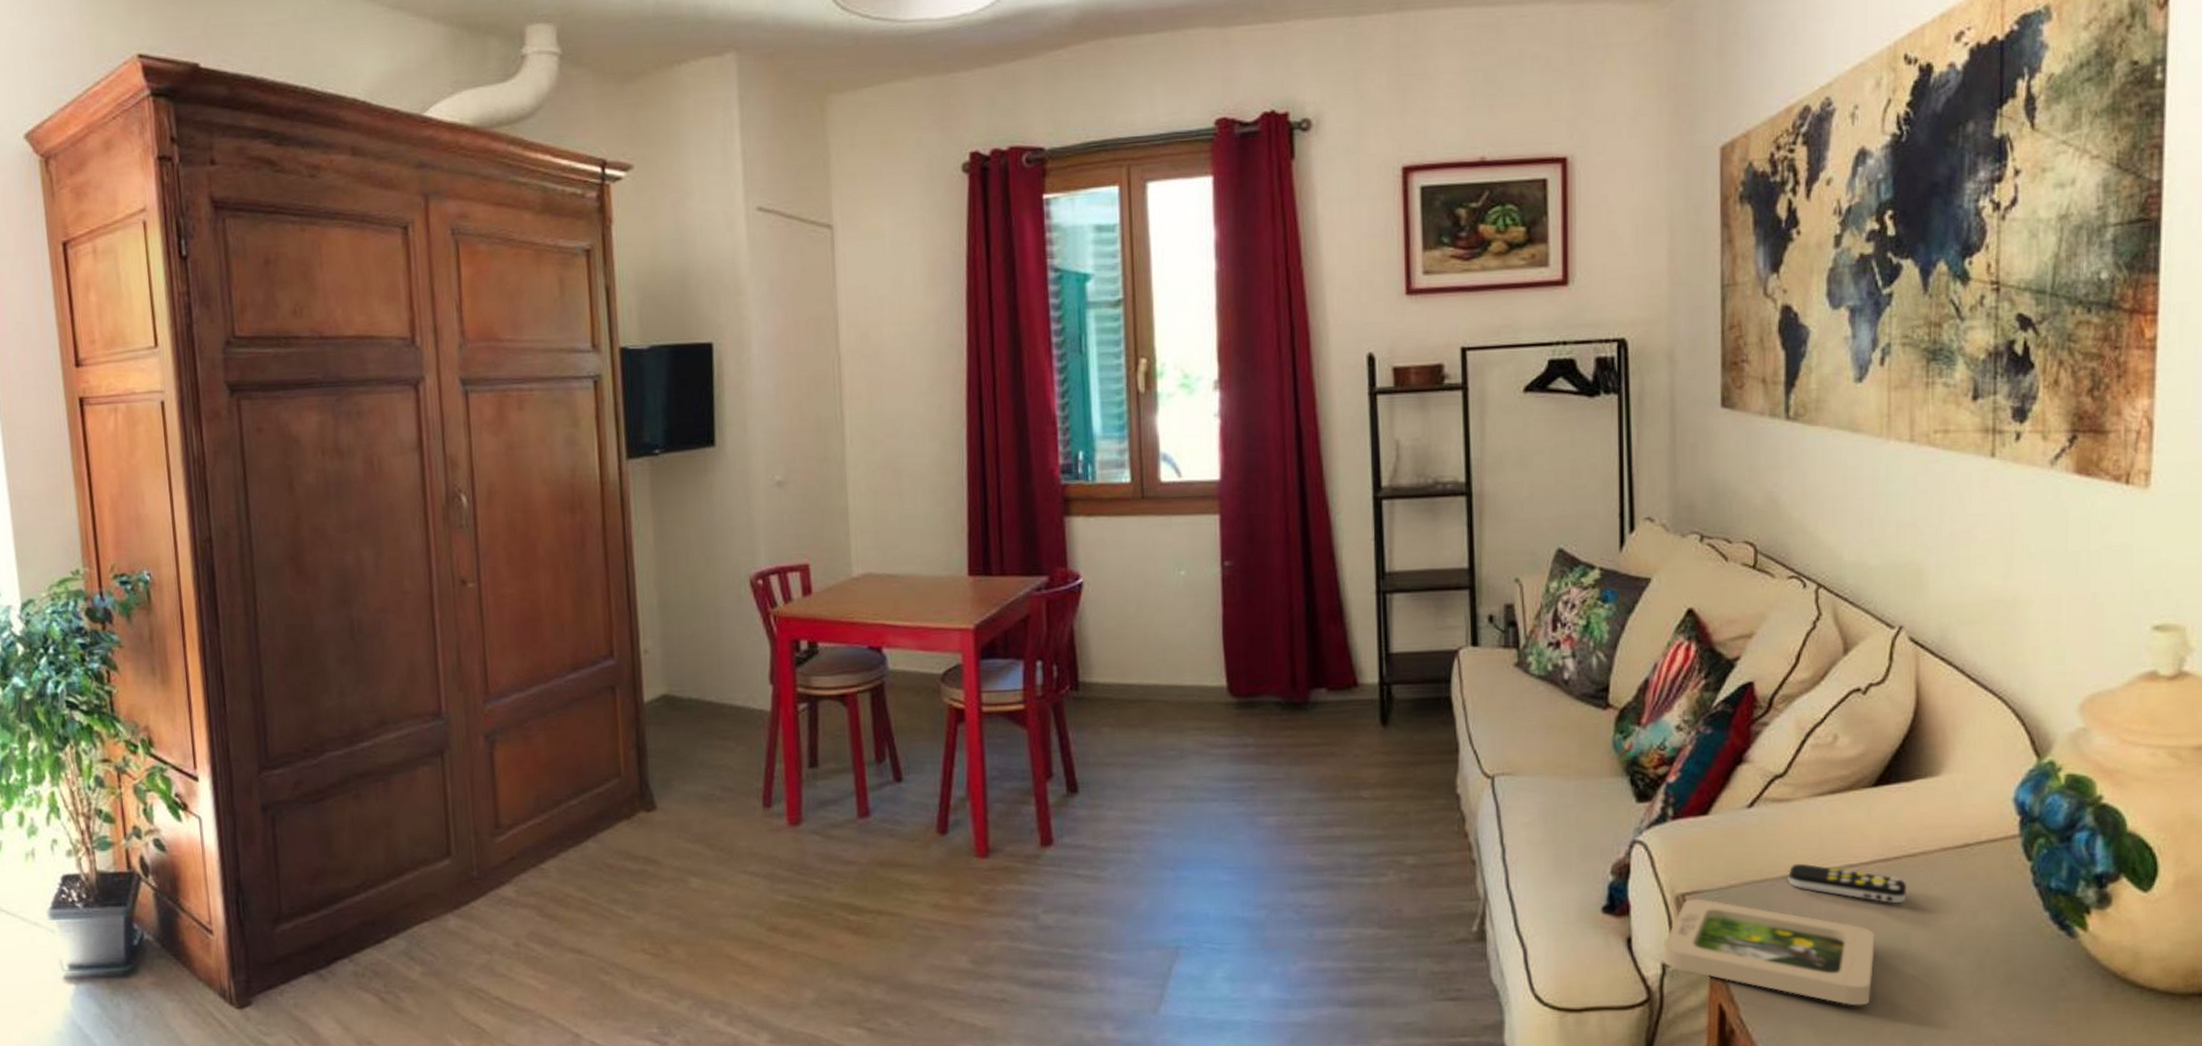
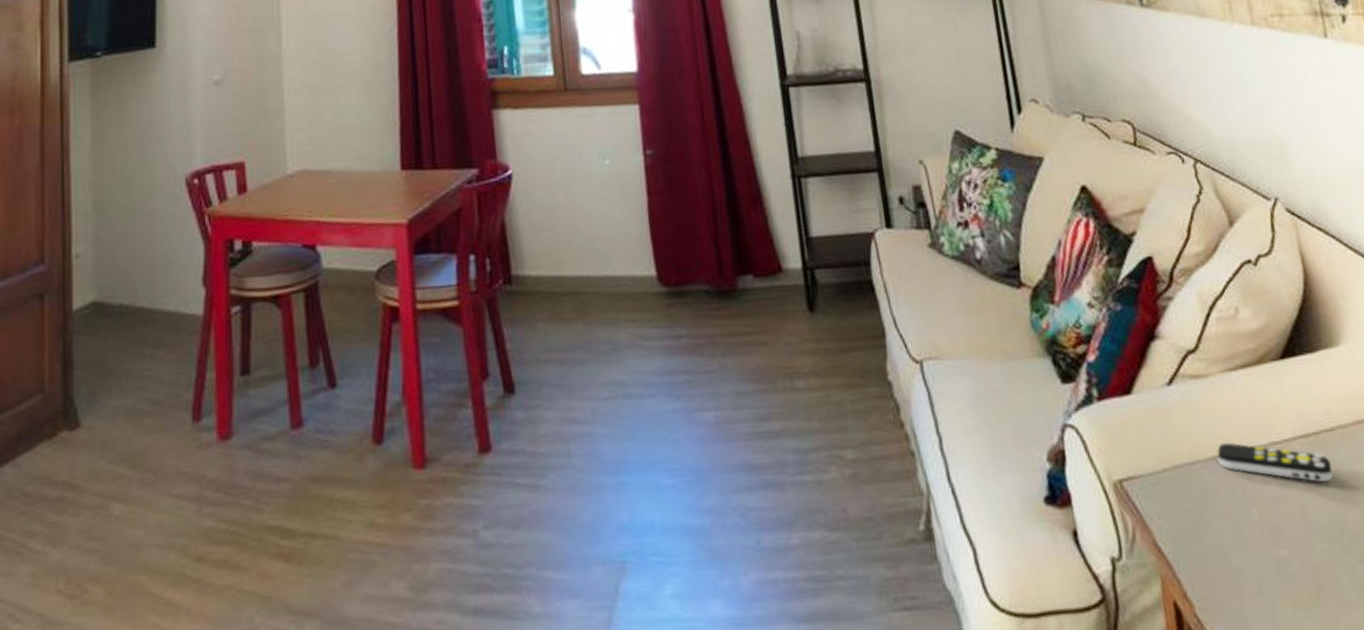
picture frame: present [1663,898,1875,1006] -> none [1109,484,1320,597]

